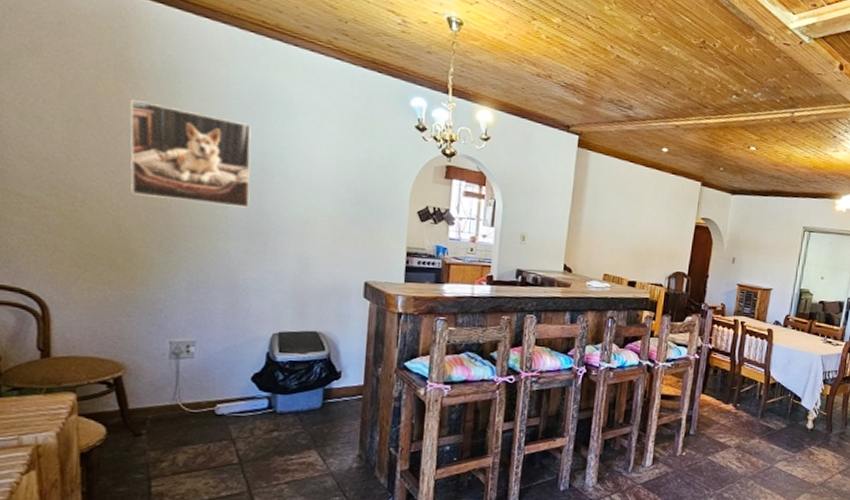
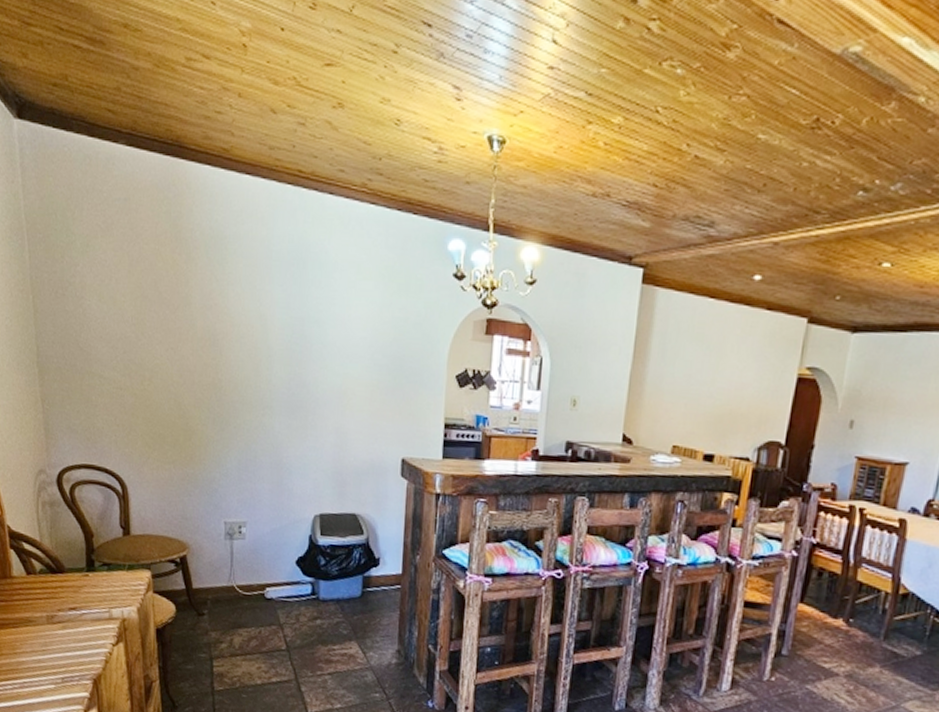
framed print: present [129,100,251,208] -> none [184,272,291,380]

